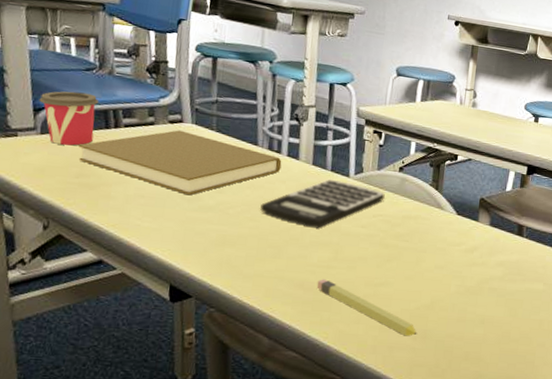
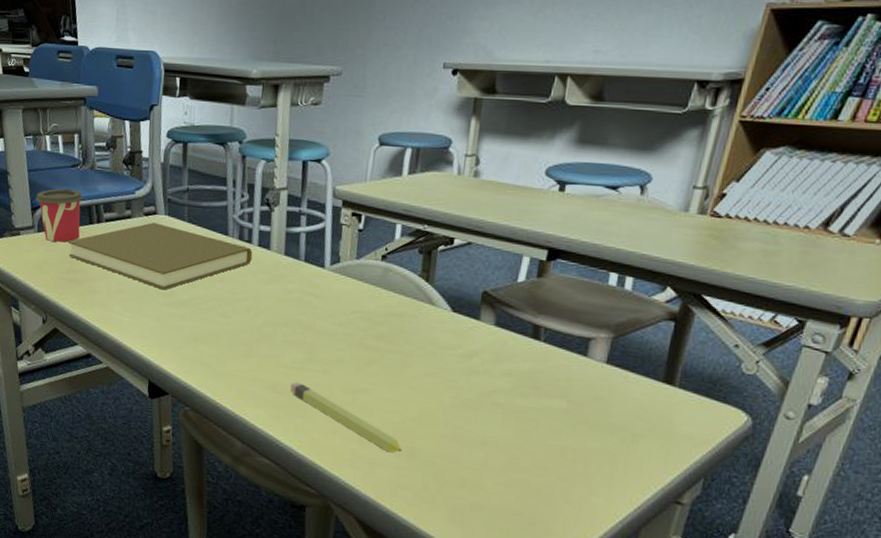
calculator: present [259,179,385,227] -> none [230,270,365,325]

